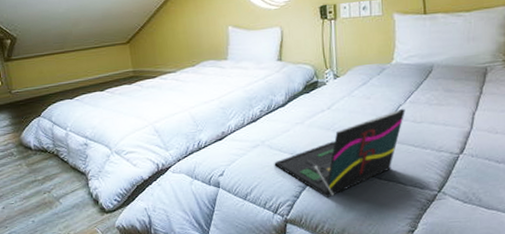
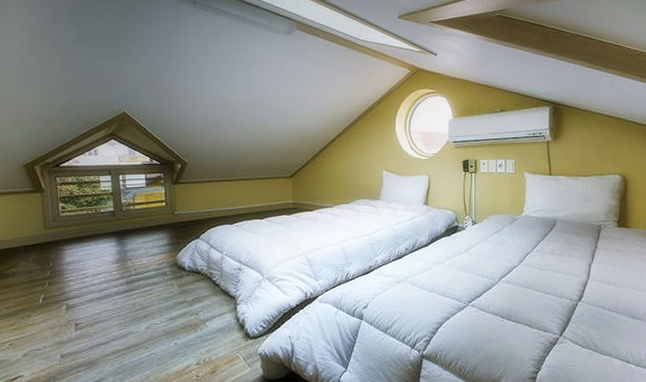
laptop: present [274,108,405,198] -> none [415,256,533,336]

